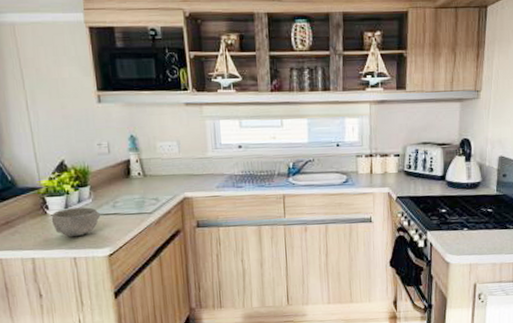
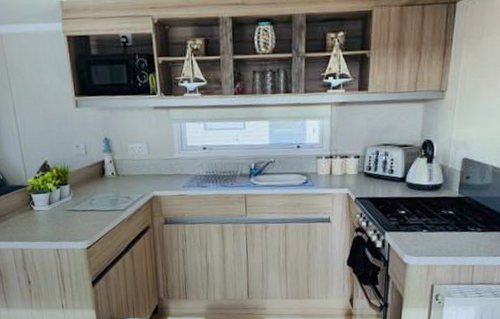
bowl: present [51,207,100,237] -> none [37,204,79,231]

